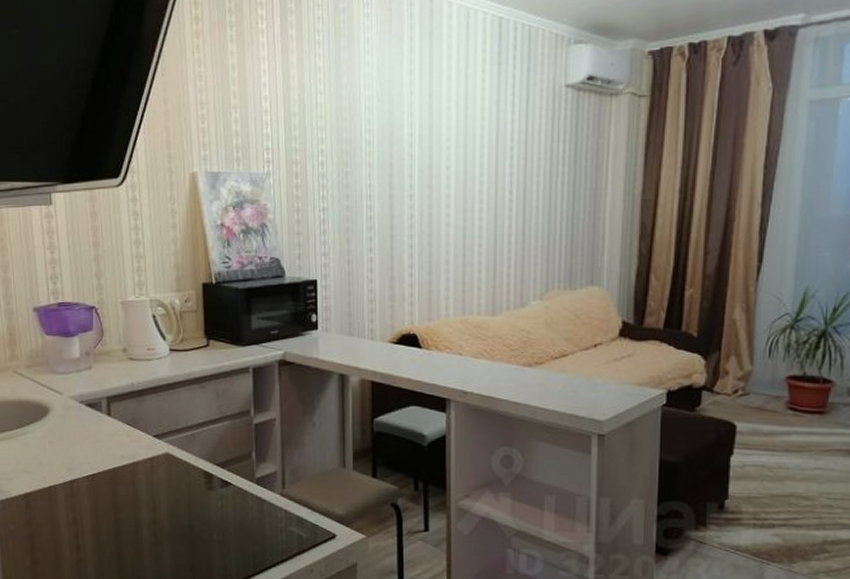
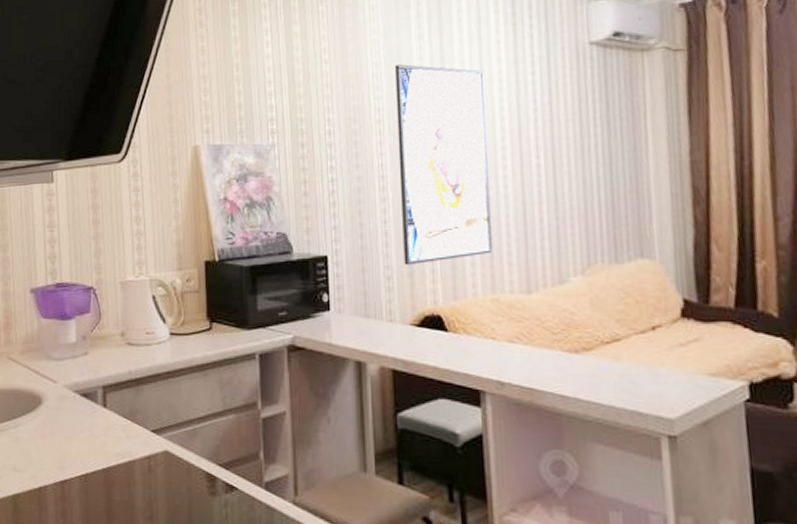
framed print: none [385,99,468,289] -> present [395,64,492,265]

